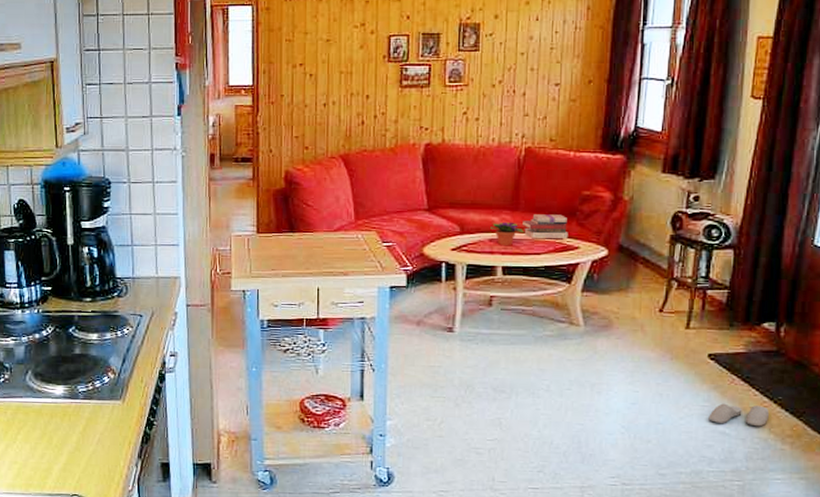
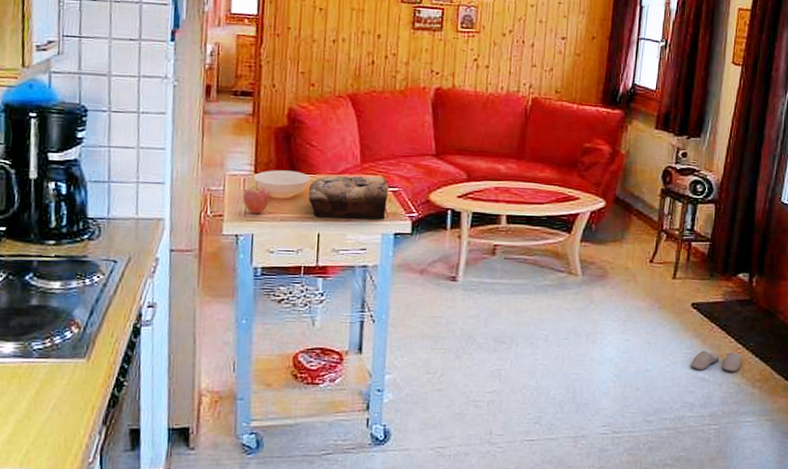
fruit: none [248,241,272,271] -> present [243,182,270,215]
bowl: none [257,230,308,257] -> present [254,170,310,199]
bread loaf: none [306,232,383,274] -> present [308,175,389,220]
potted flower: present [490,222,524,247] -> none [496,170,528,195]
books: present [523,214,568,241] -> none [527,164,570,191]

